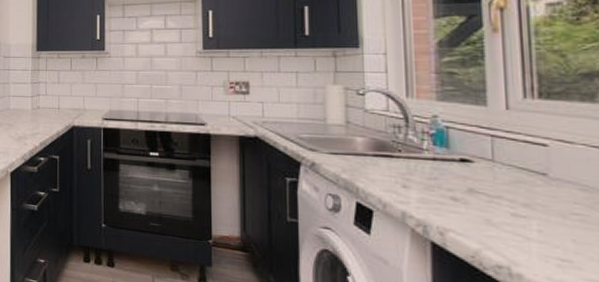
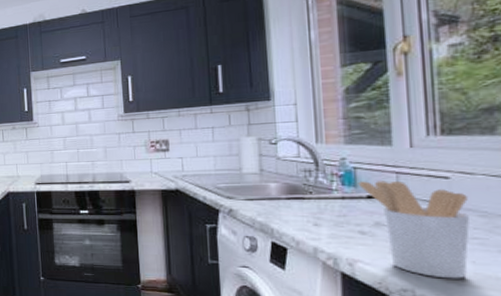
utensil holder: none [450,142,570,259] -> present [358,180,470,279]

